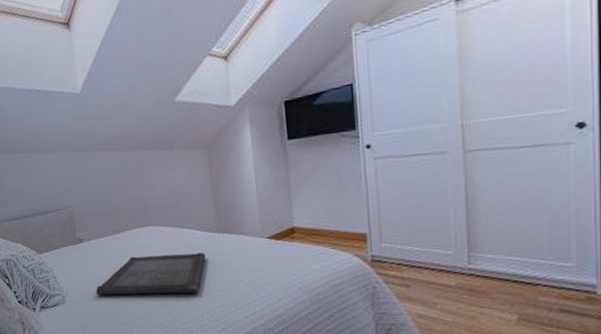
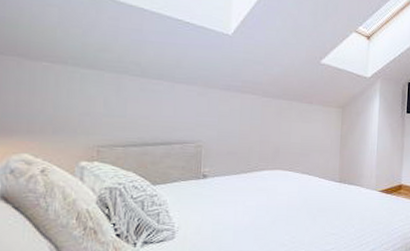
serving tray: present [96,252,206,296] -> none [212,197,326,235]

